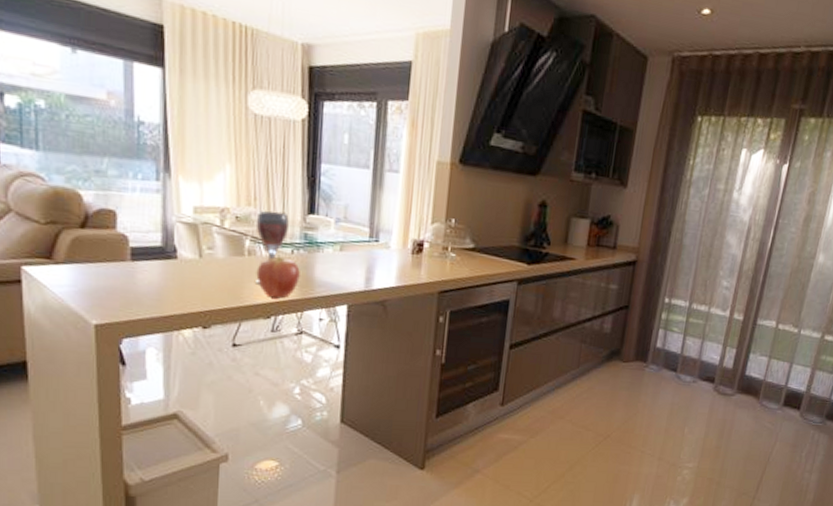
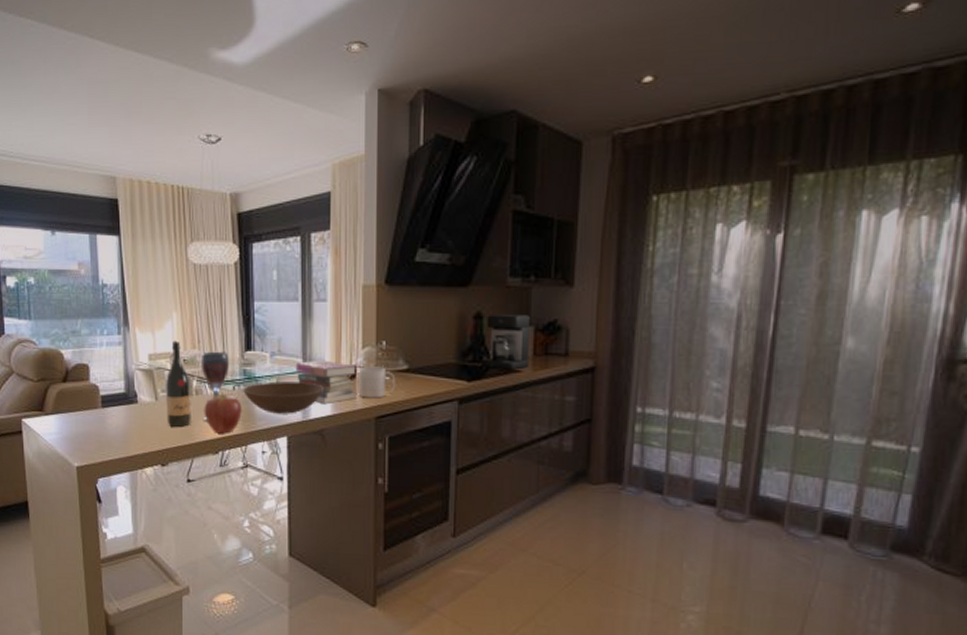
wine bottle: none [211,194,243,289] -> present [166,340,191,428]
bowl: none [302,248,390,283] -> present [243,381,325,414]
books: none [361,231,423,276] -> present [295,360,356,405]
mug: none [424,242,462,274] -> present [358,366,396,398]
coffee maker: none [541,205,588,258] -> present [481,315,531,370]

